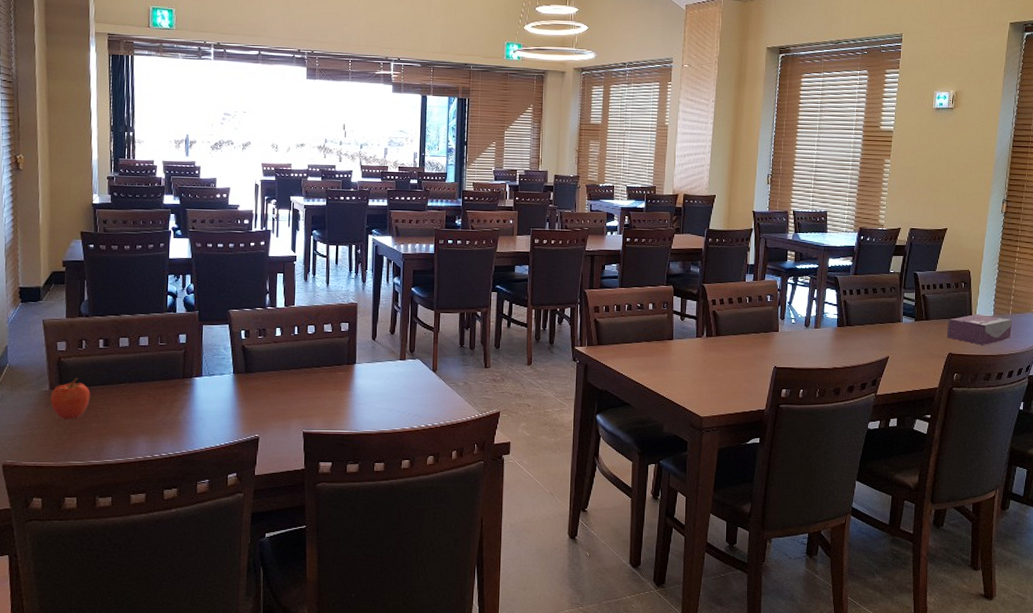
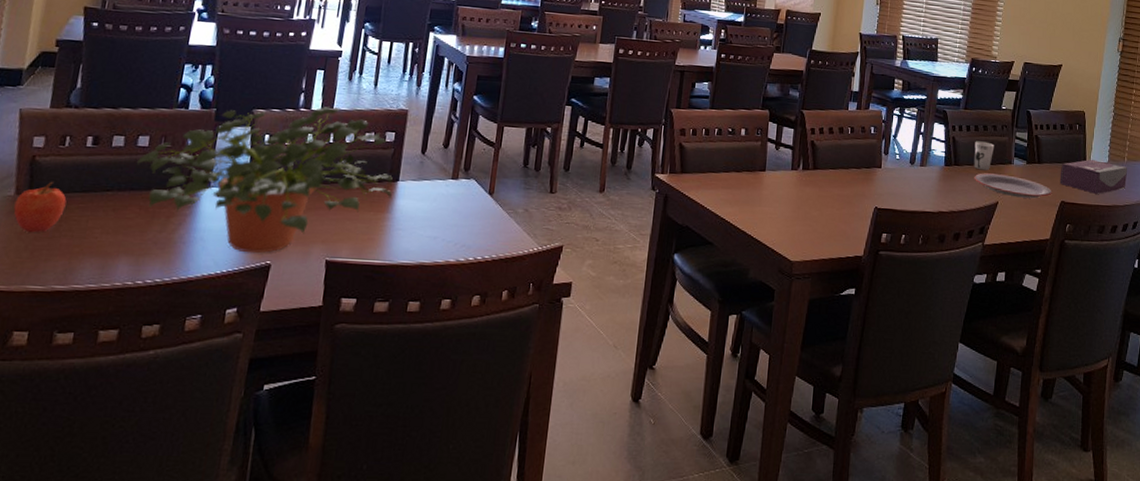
potted plant: none [141,304,352,429] -> present [137,107,393,253]
cup: none [865,303,884,329] -> present [974,141,995,171]
plate: none [865,331,940,352] -> present [974,173,1052,199]

